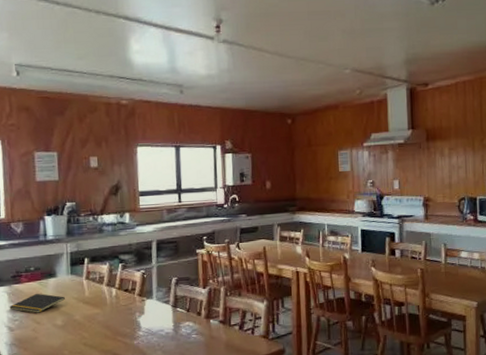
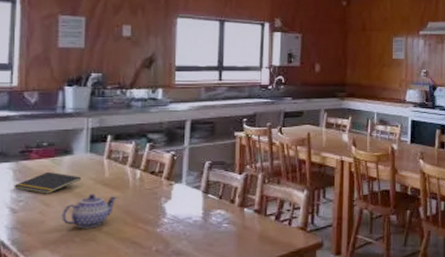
teapot: none [51,312,97,343] -> present [61,194,117,229]

